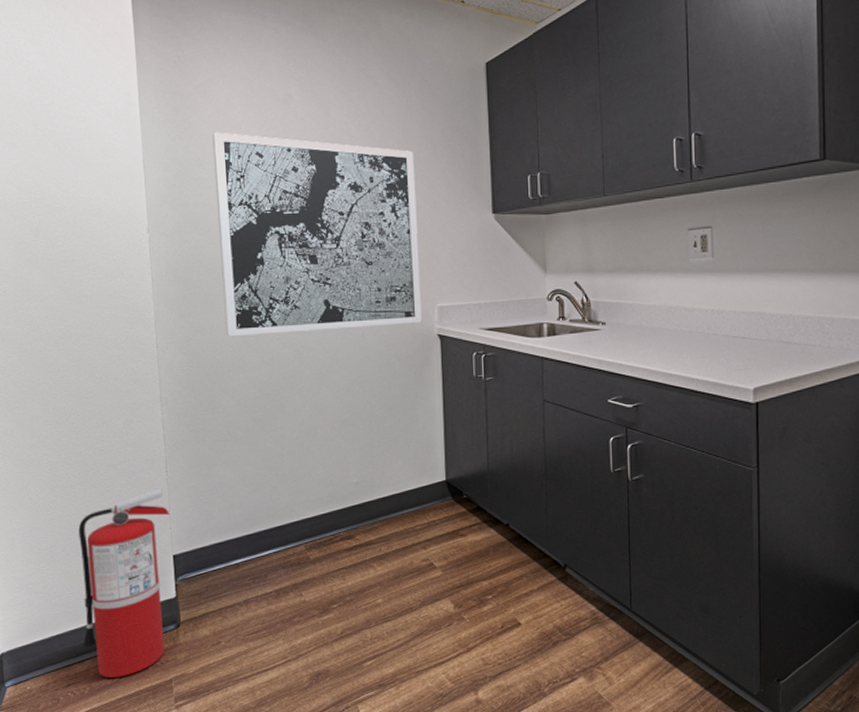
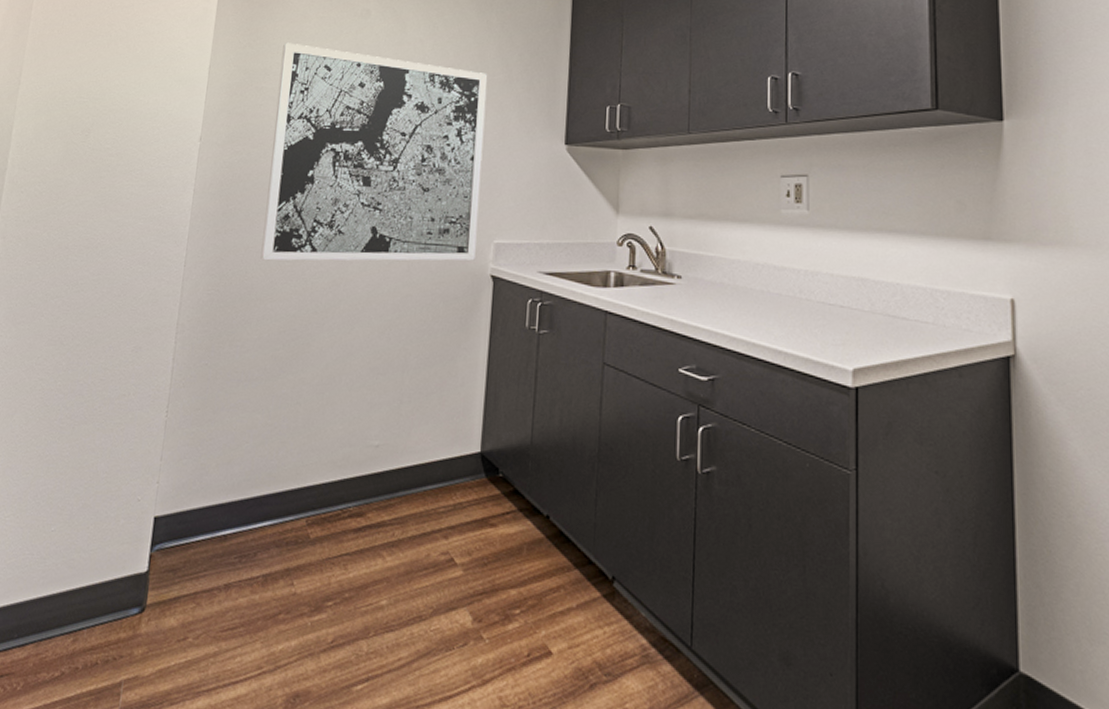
fire extinguisher: present [78,488,169,677] -> none [27,432,161,673]

